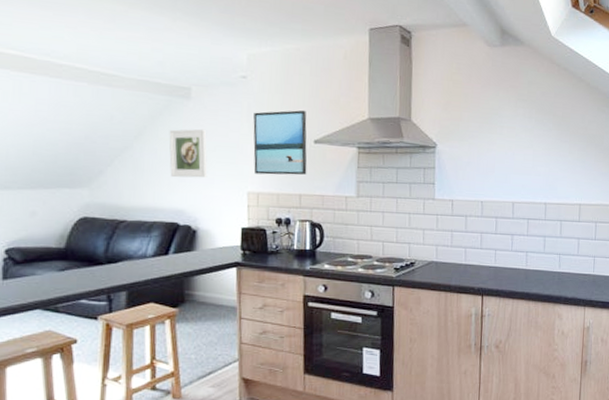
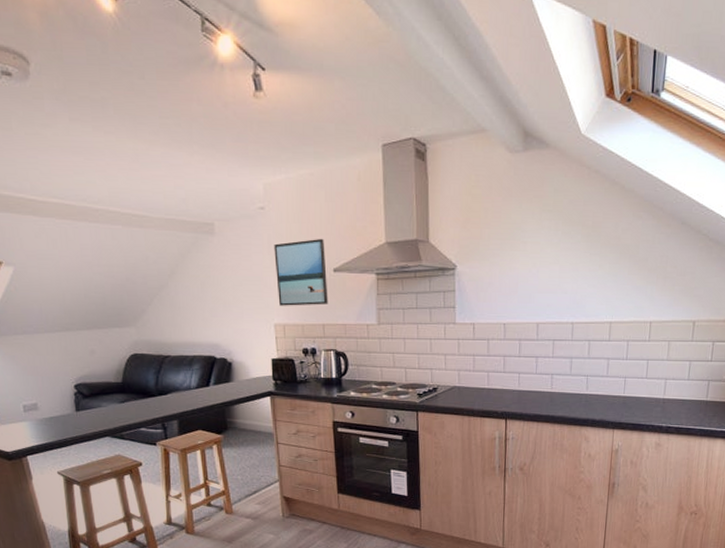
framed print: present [169,128,208,178] -> none [198,264,237,313]

